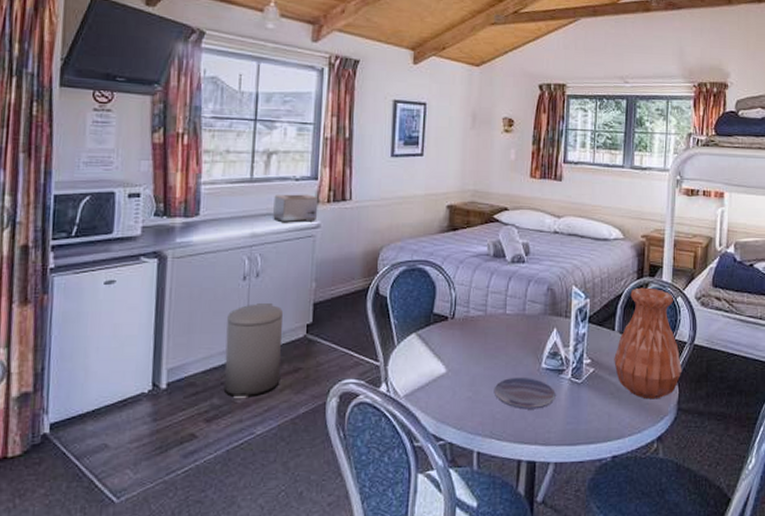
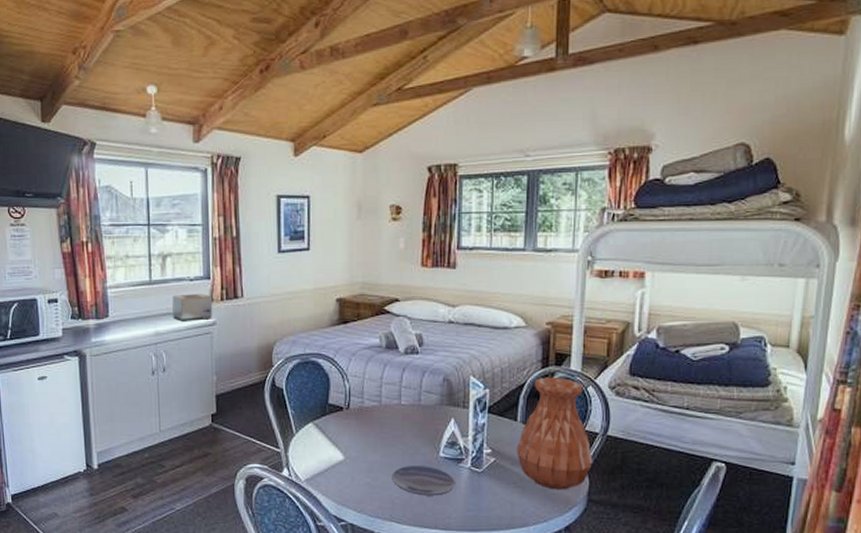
pedal bin: present [223,304,283,399] -> none [142,395,193,479]

